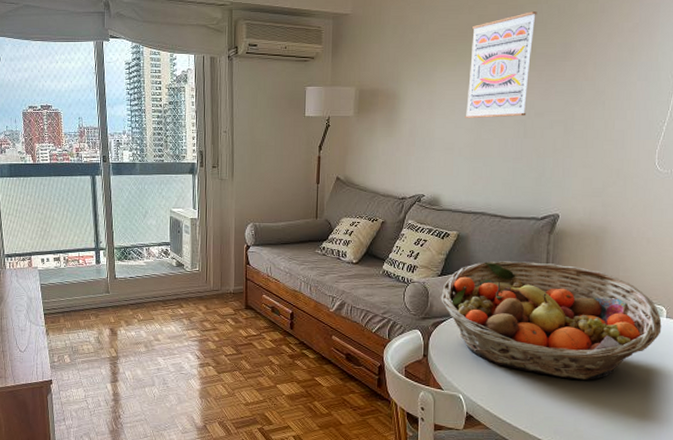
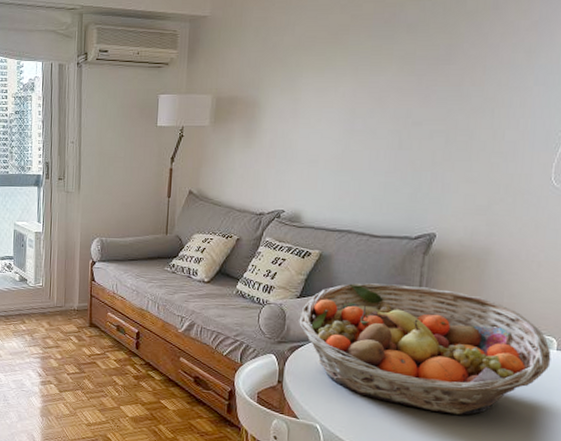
wall art: present [465,11,538,119] -> none [332,10,419,129]

